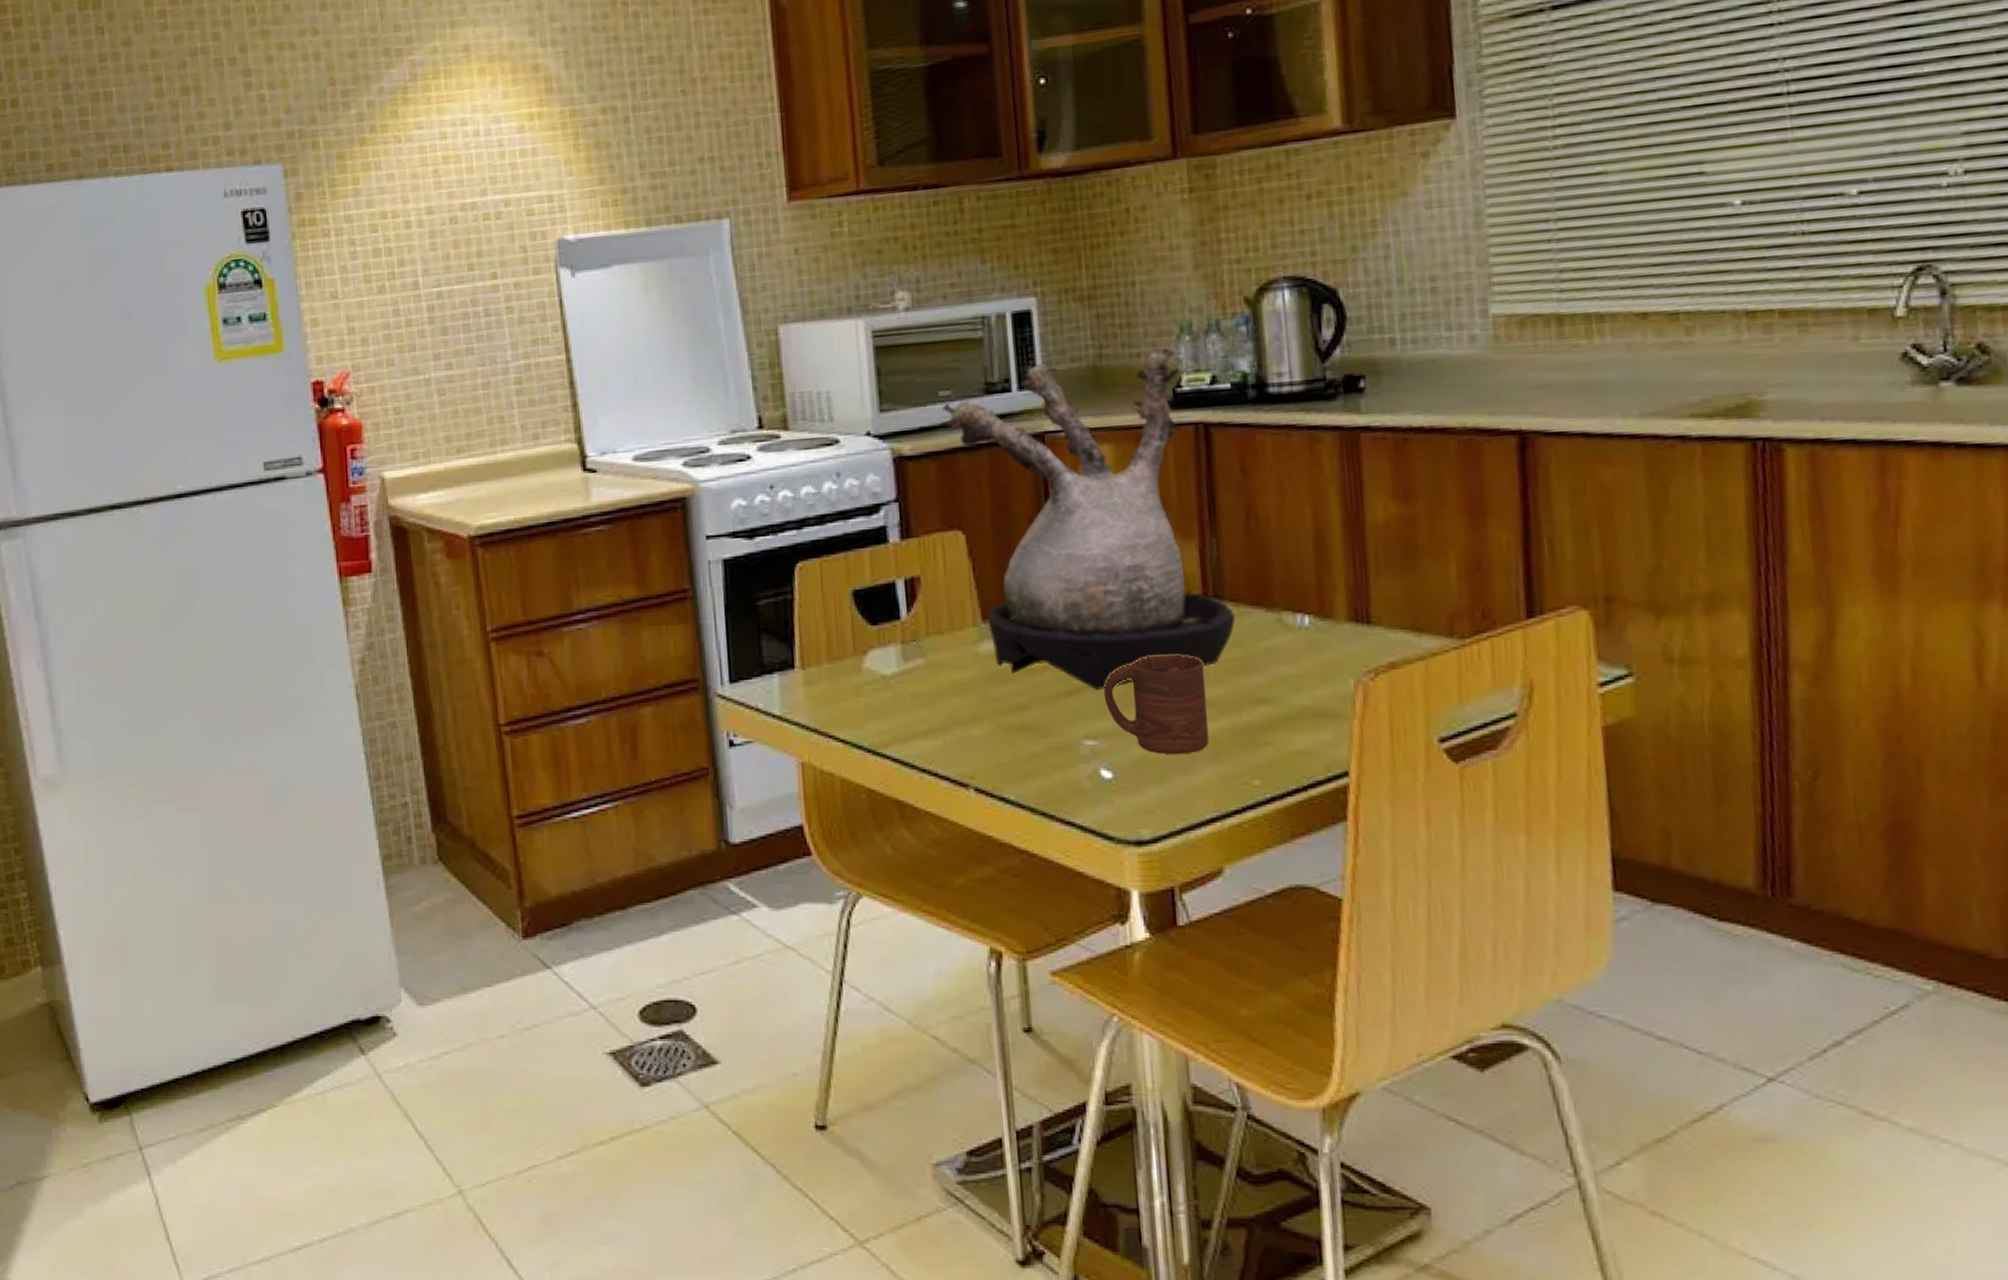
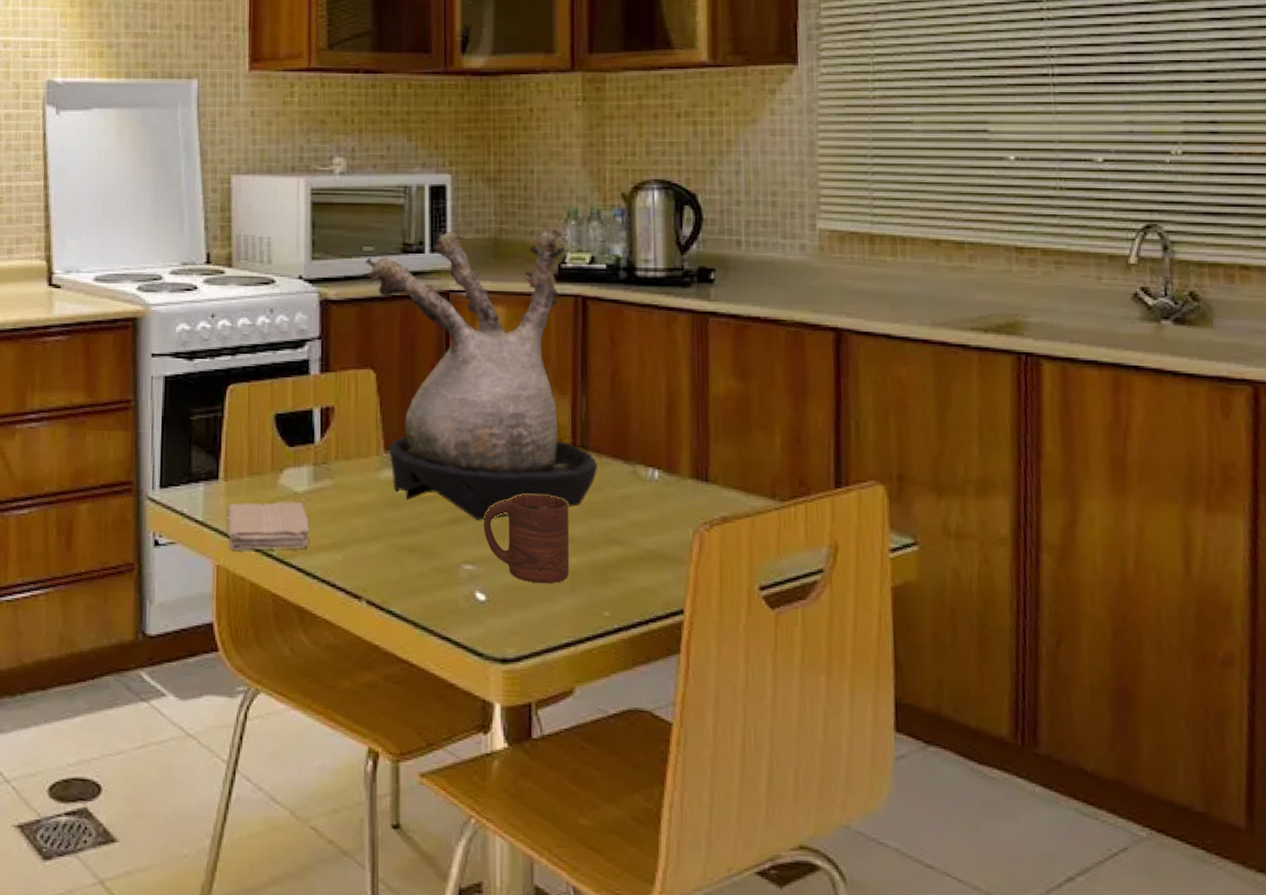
washcloth: none [806,685,904,746] -> present [226,501,309,552]

